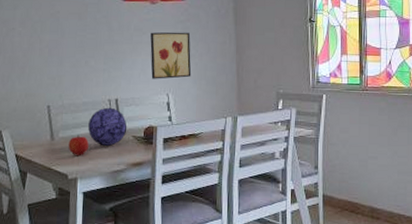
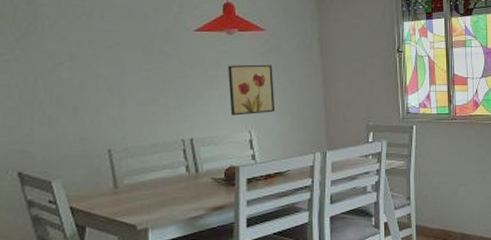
fruit: present [68,135,89,157] -> none [136,180,160,204]
decorative ball: present [88,107,127,147] -> none [159,148,205,192]

